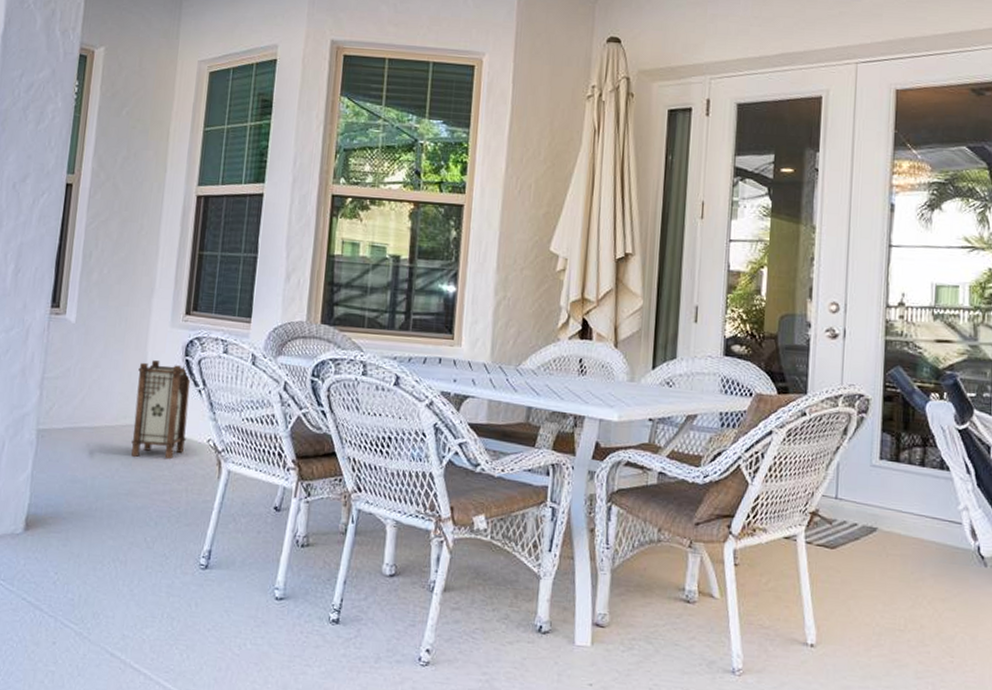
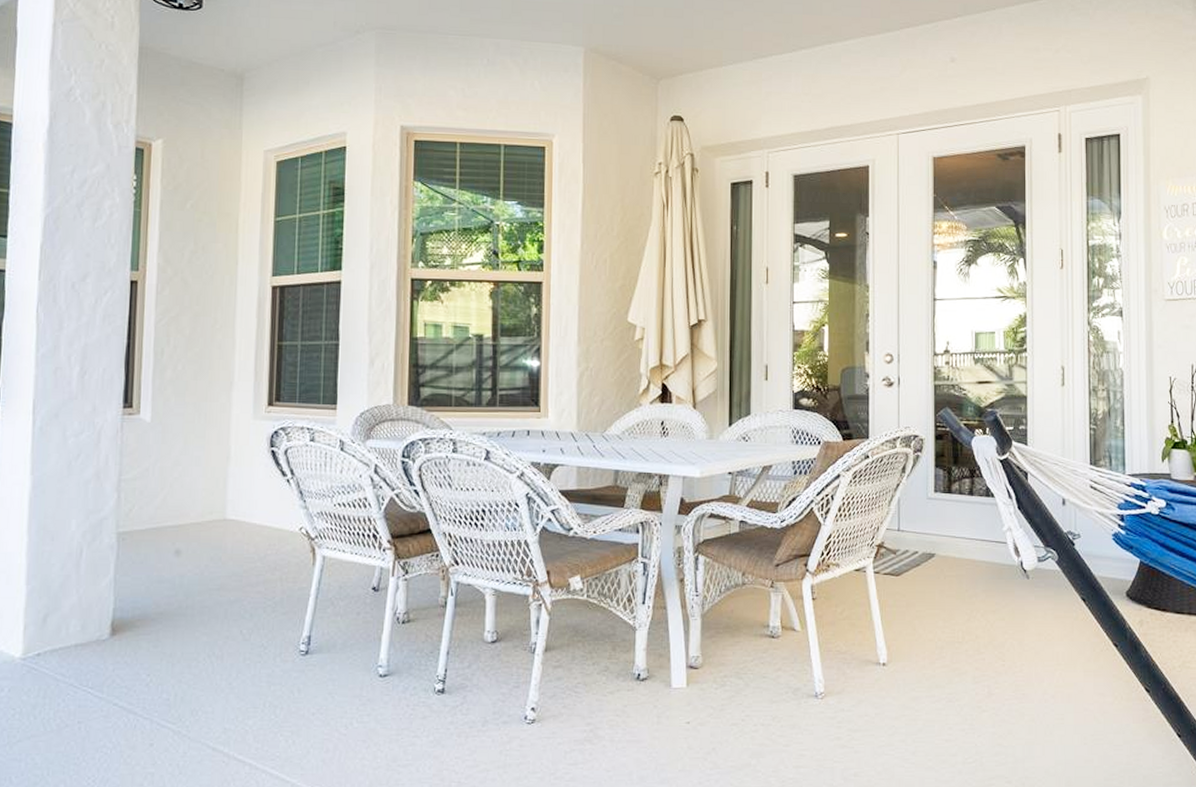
lantern: present [131,360,191,460] -> none [220,454,278,551]

